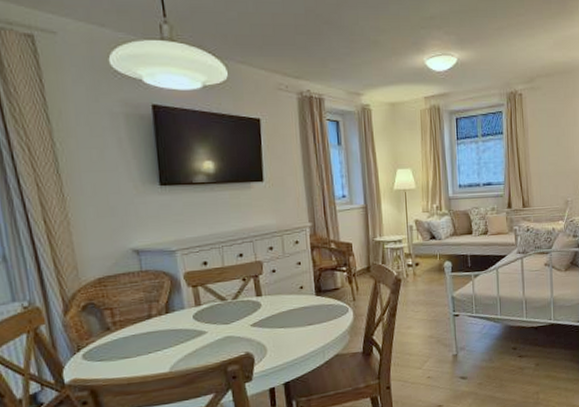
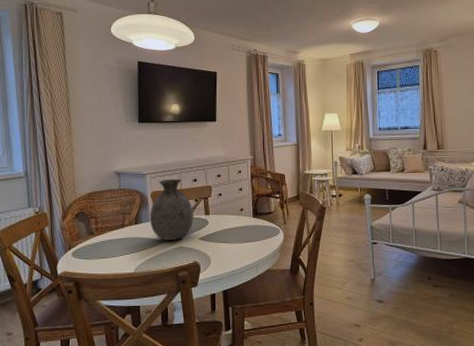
vase: none [184,254,242,331] -> present [149,178,193,240]

